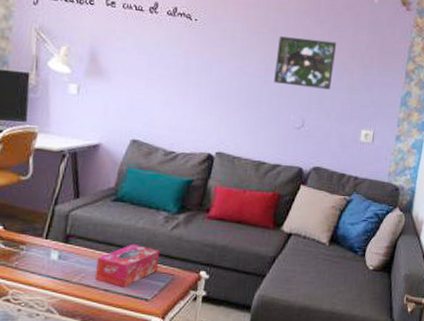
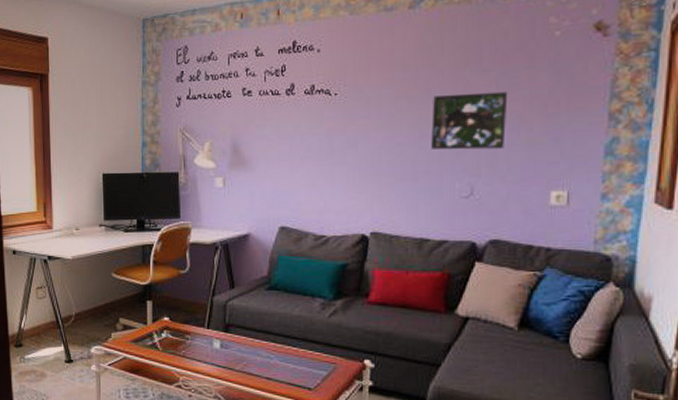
tissue box: present [96,243,160,287] -> none [257,331,320,376]

